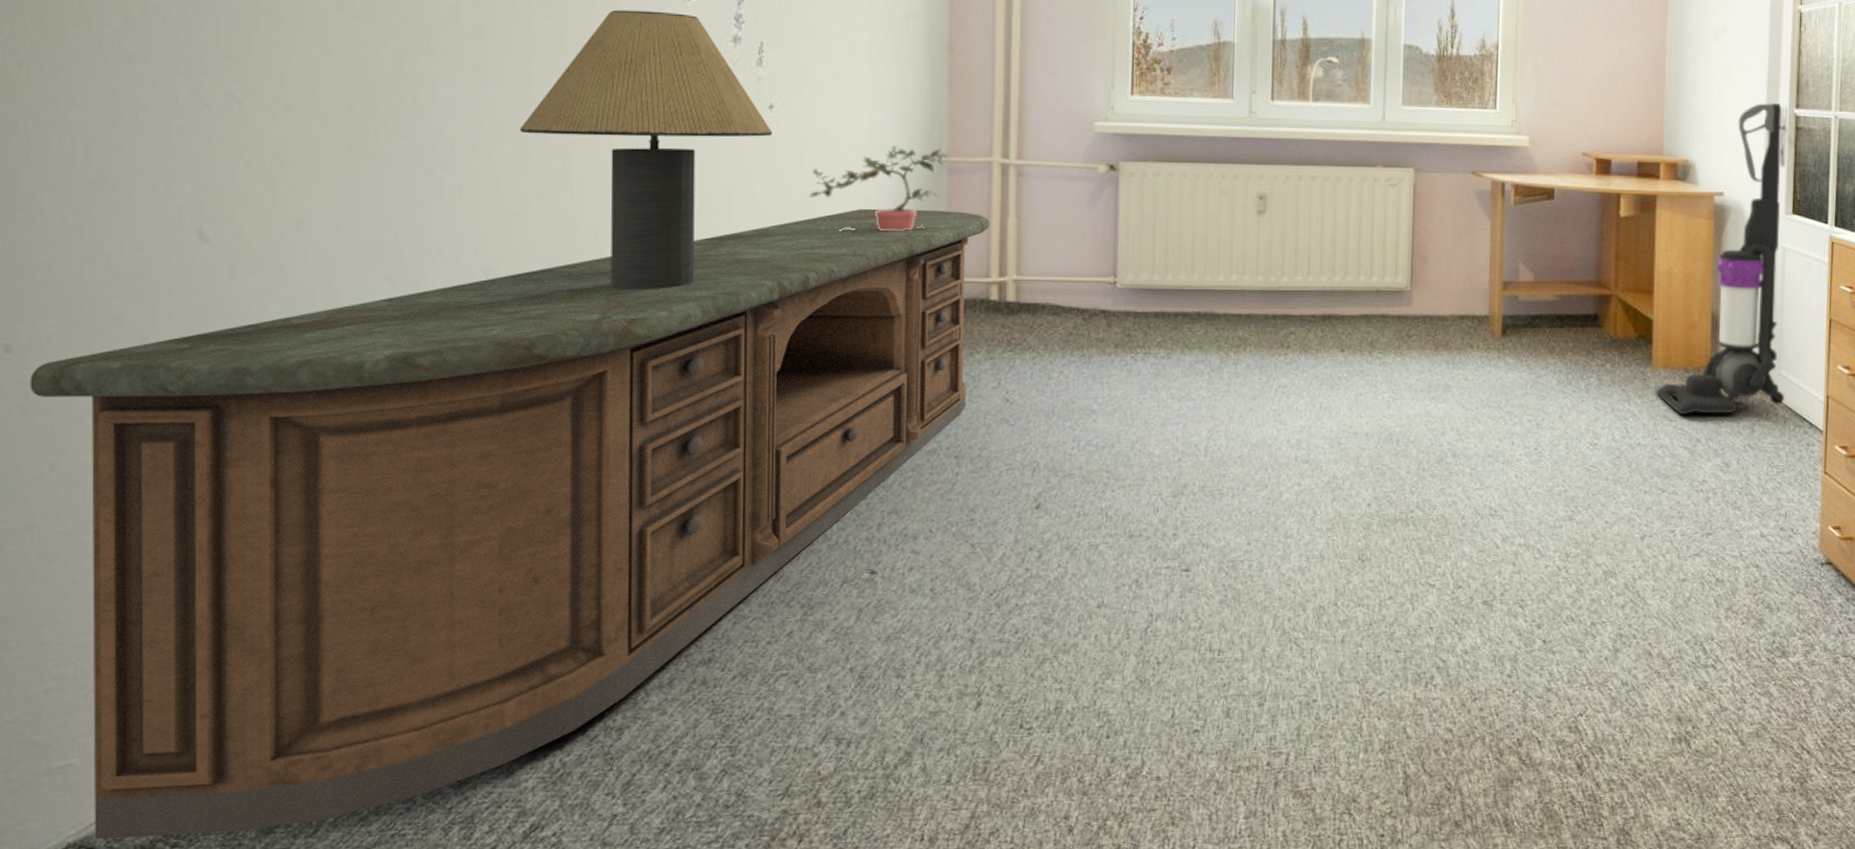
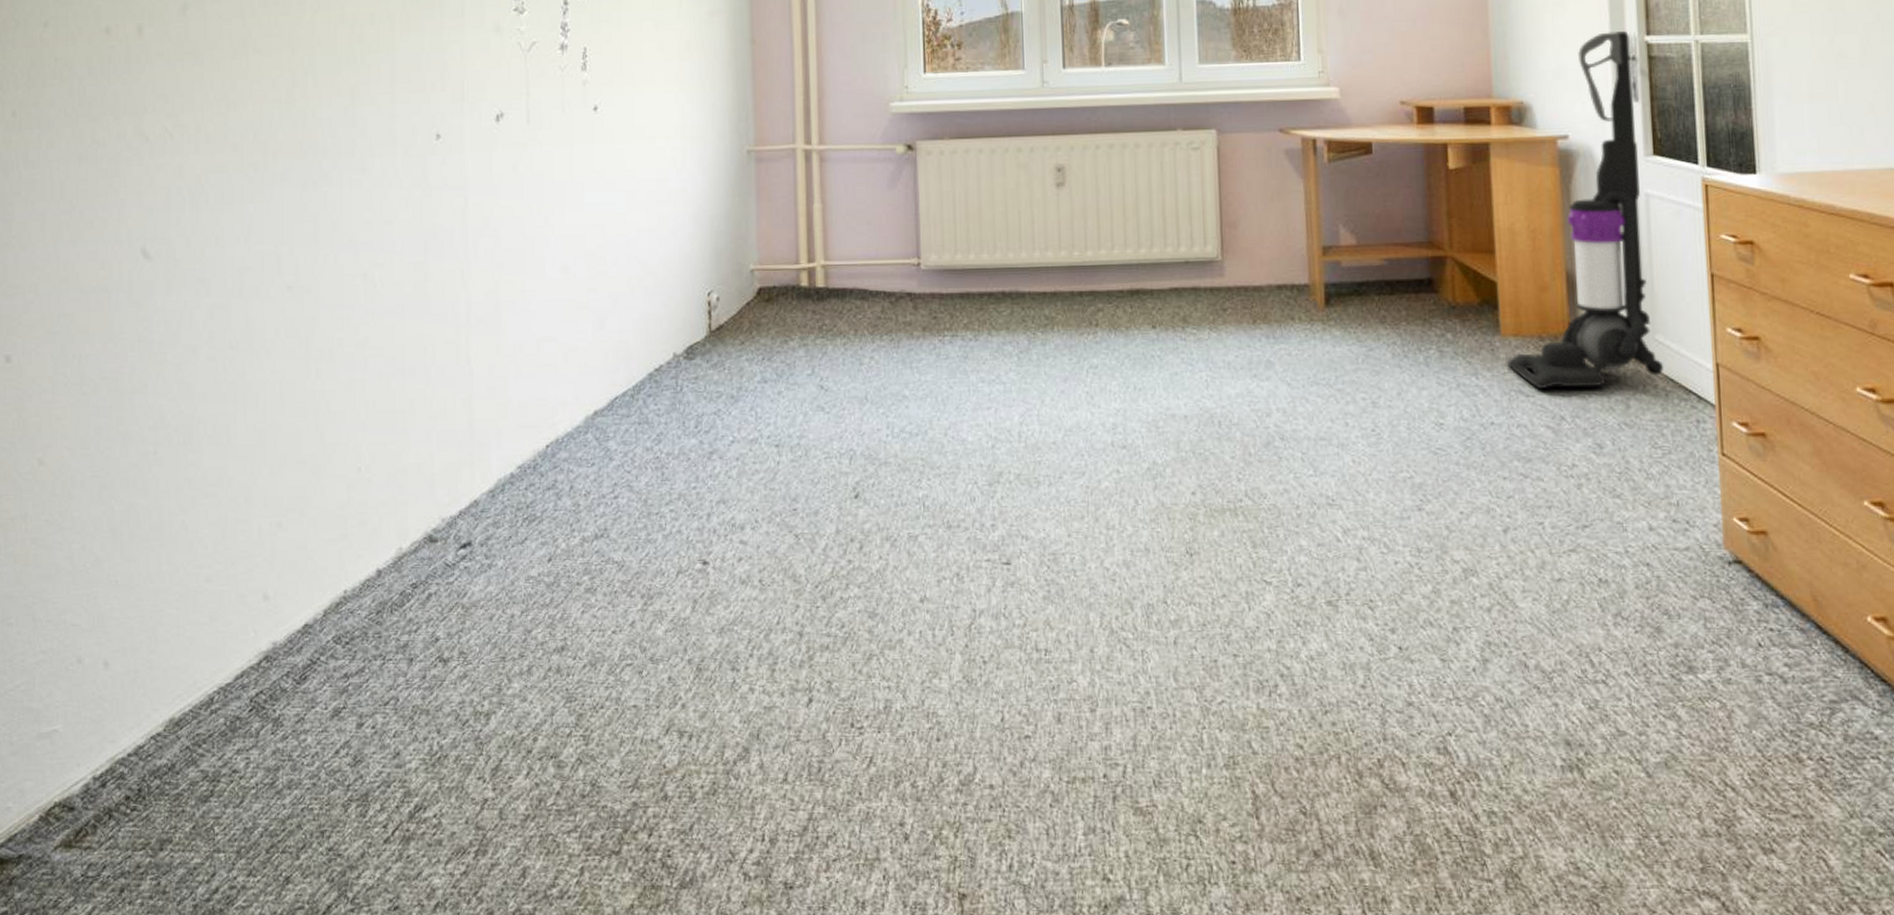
sideboard: present [30,208,990,840] -> none [23,199,797,800]
table lamp: present [520,9,773,291] -> none [388,26,598,290]
potted plant: present [809,146,948,232] -> none [632,138,755,224]

